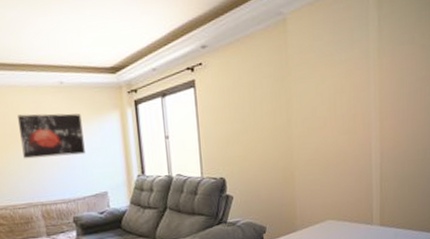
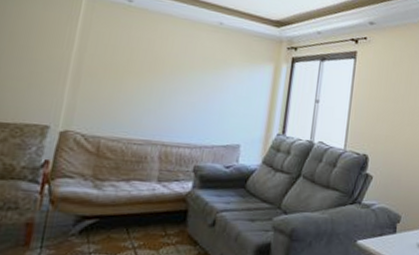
wall art: present [18,113,85,159] -> none [157,44,233,100]

